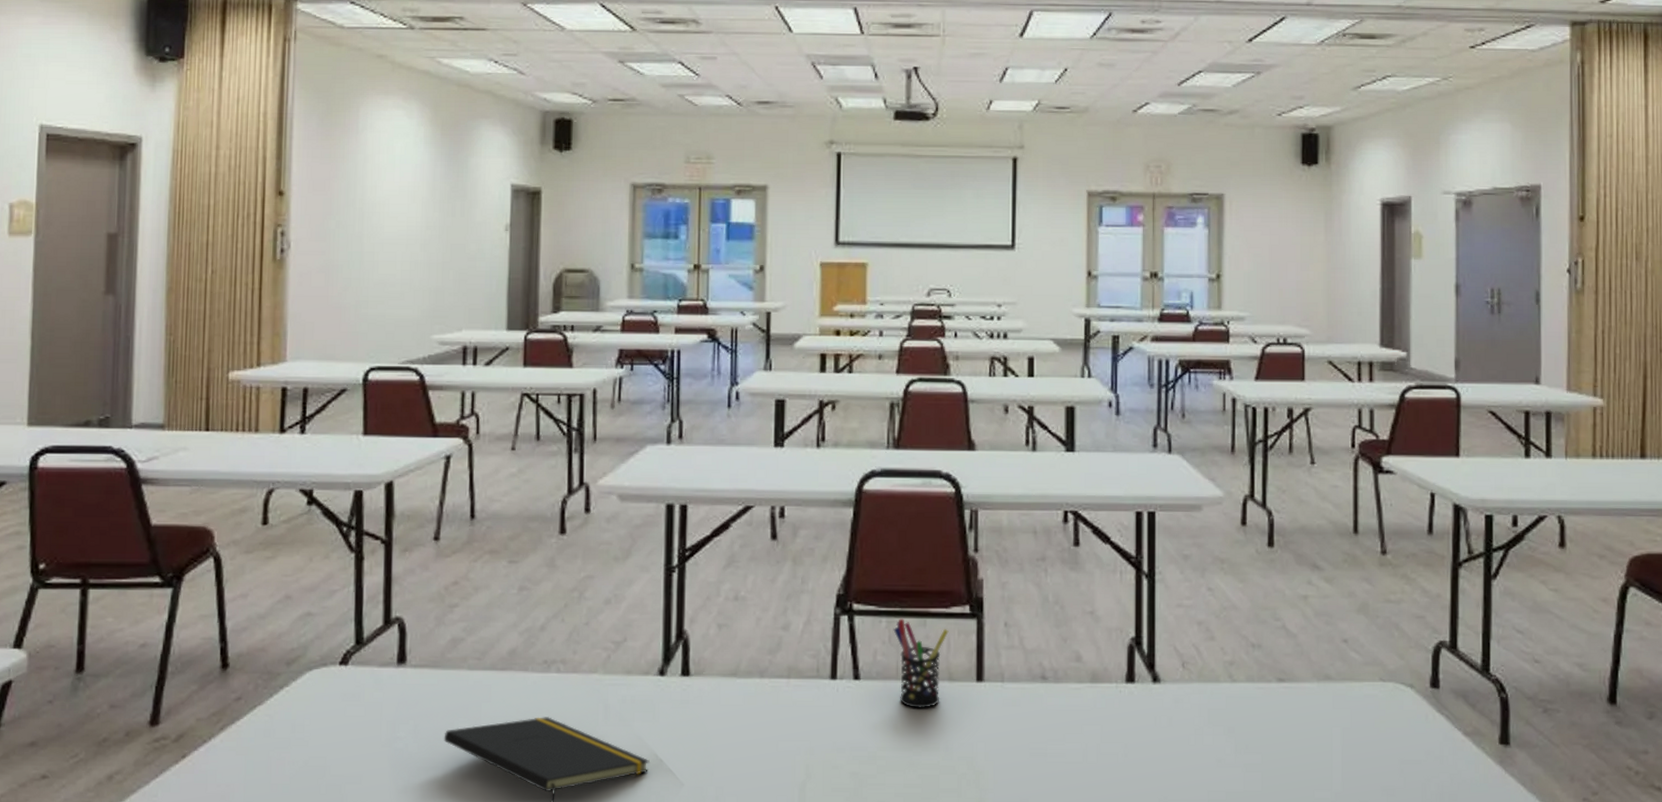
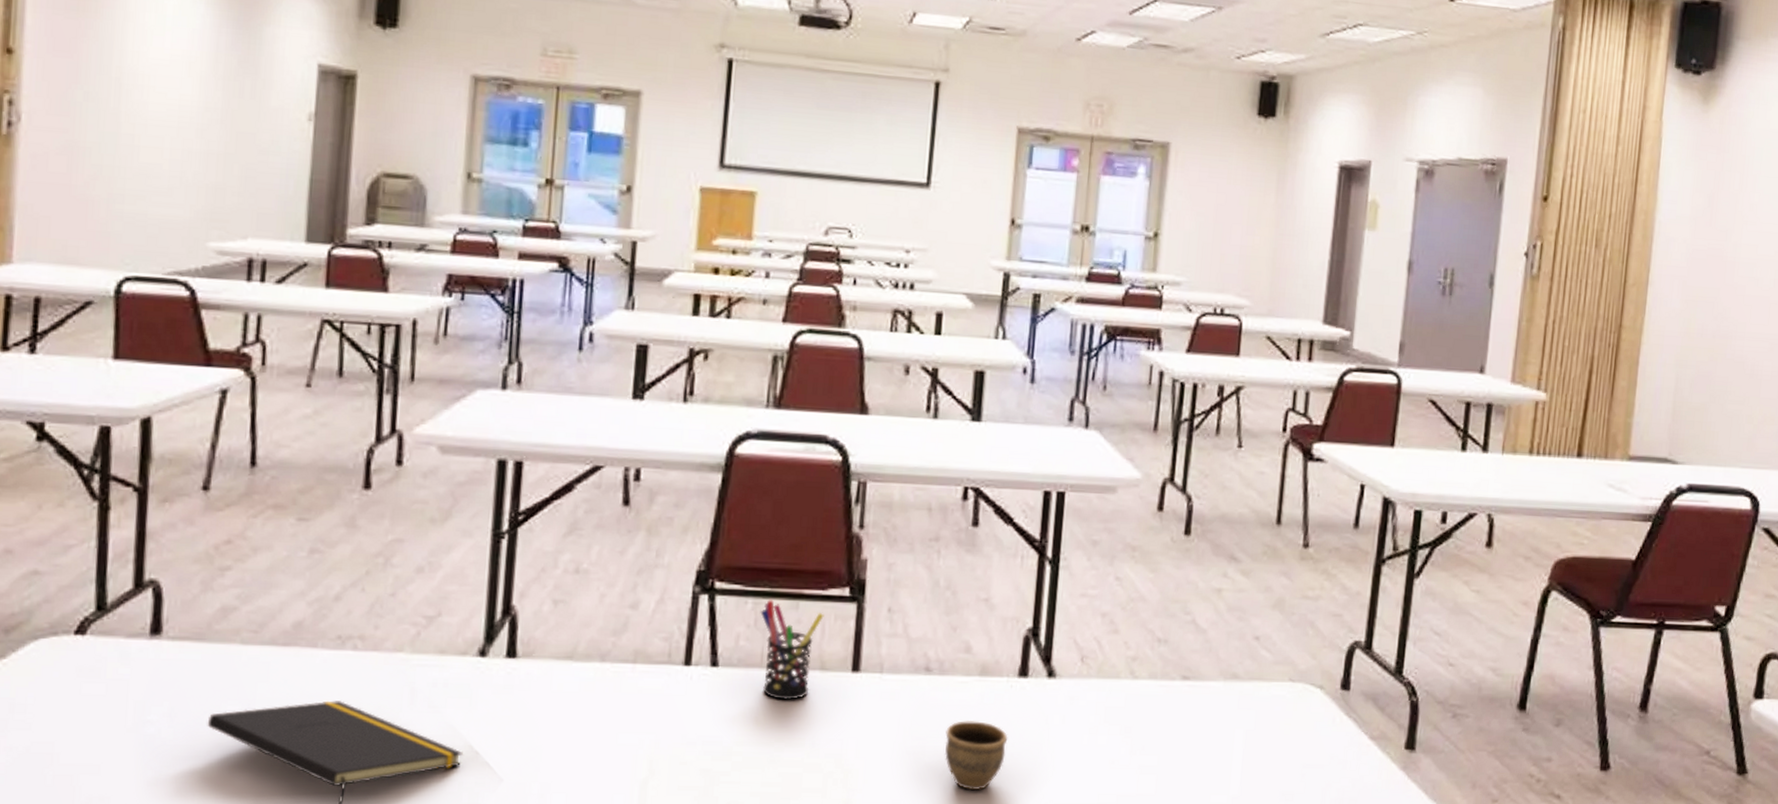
cup: none [1064,724,1121,789] -> present [945,721,1008,791]

